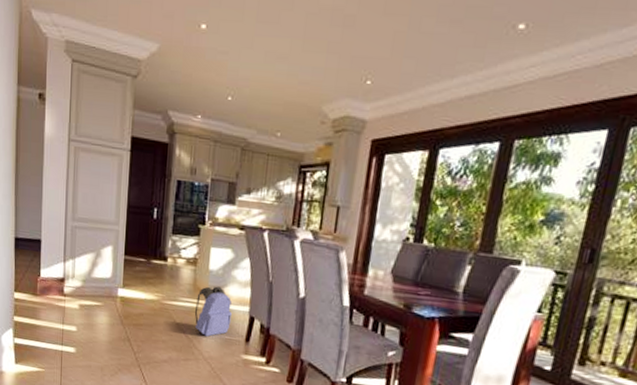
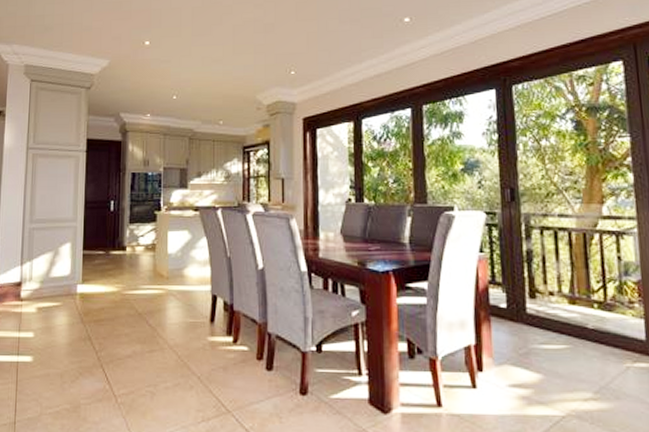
backpack: present [194,286,232,337] -> none [156,269,194,322]

